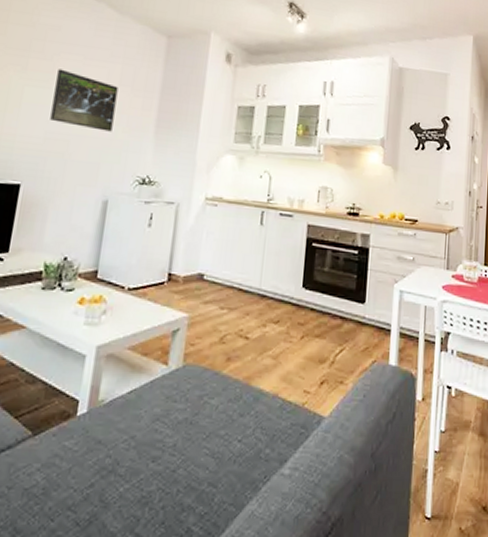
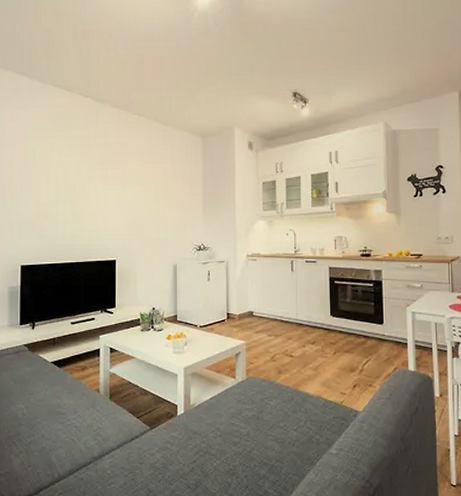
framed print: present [50,69,118,132] -> none [128,174,172,215]

